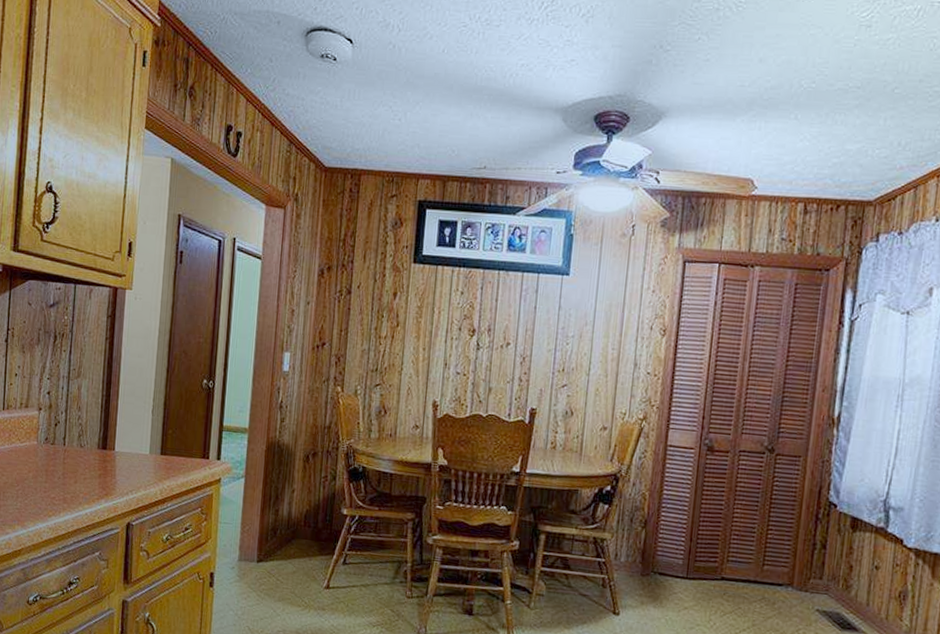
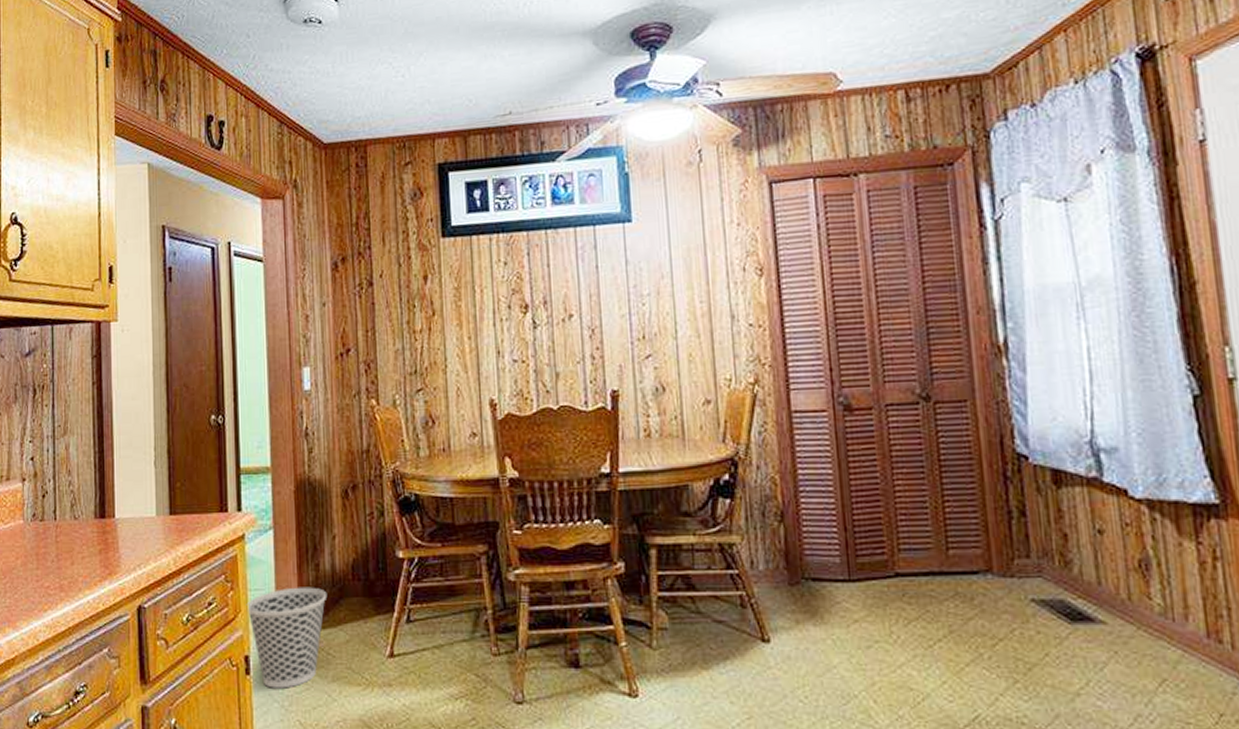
wastebasket: none [215,525,283,602] -> present [246,587,328,689]

